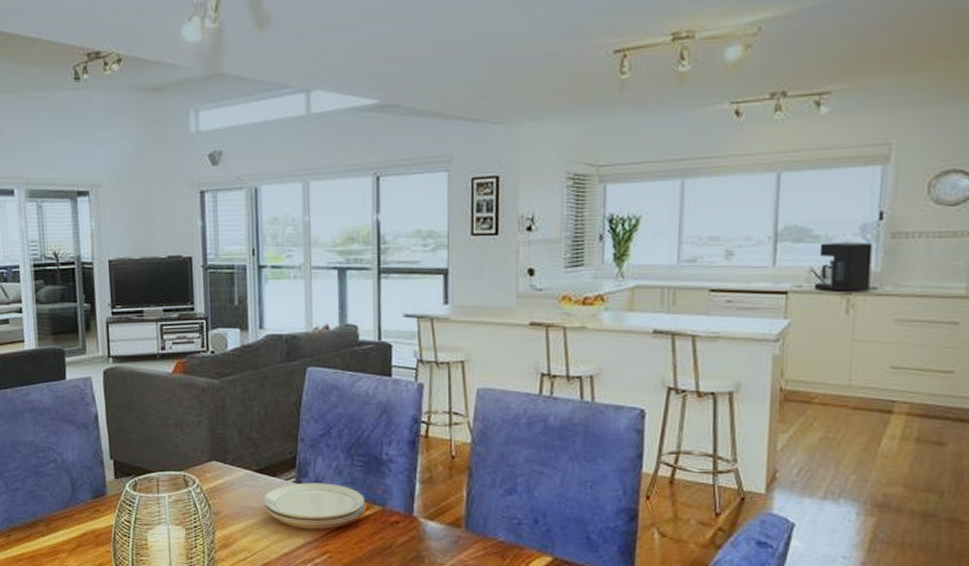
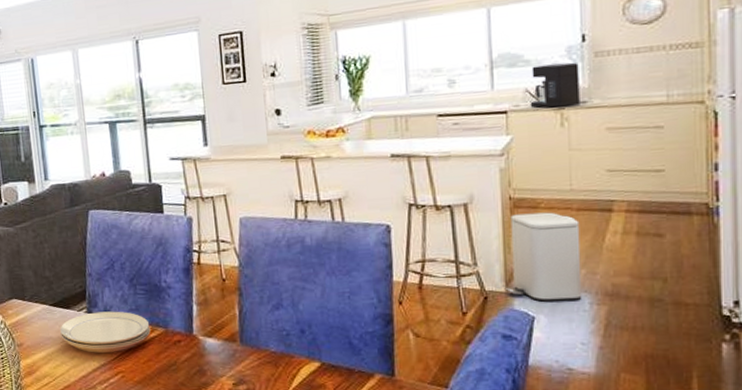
pedal bin: none [764,408,855,510] -> present [504,212,582,303]

